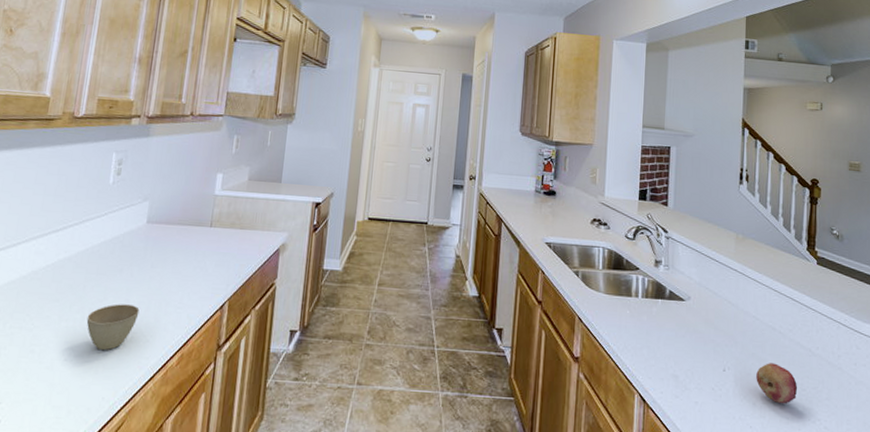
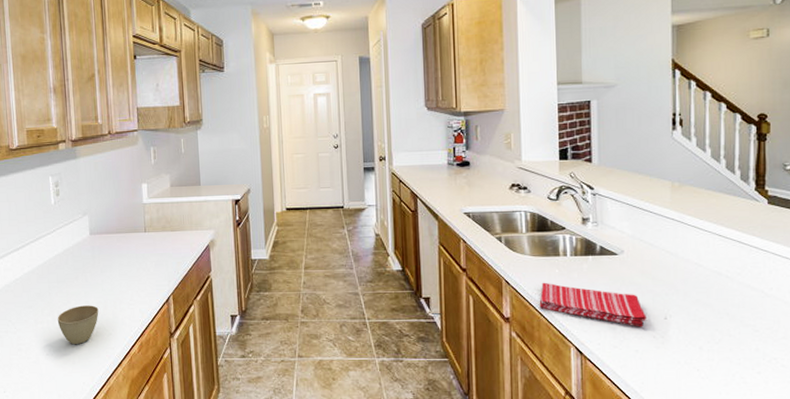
dish towel: none [608,322,708,378] -> present [539,282,647,327]
fruit: present [756,363,798,404] -> none [702,307,750,346]

